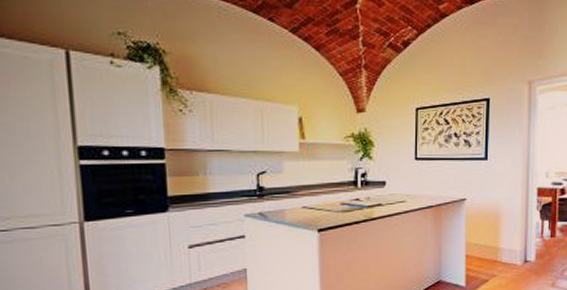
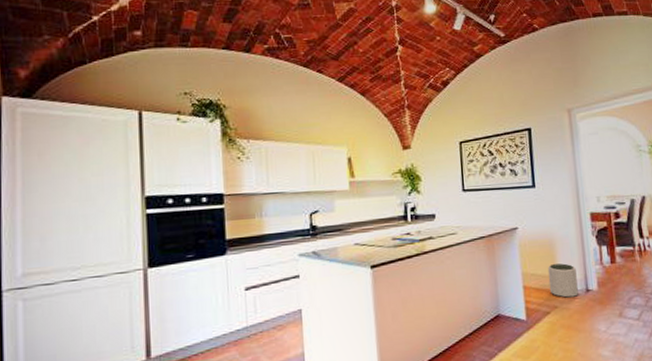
plant pot: none [490,235,517,268] -> present [547,263,578,298]

